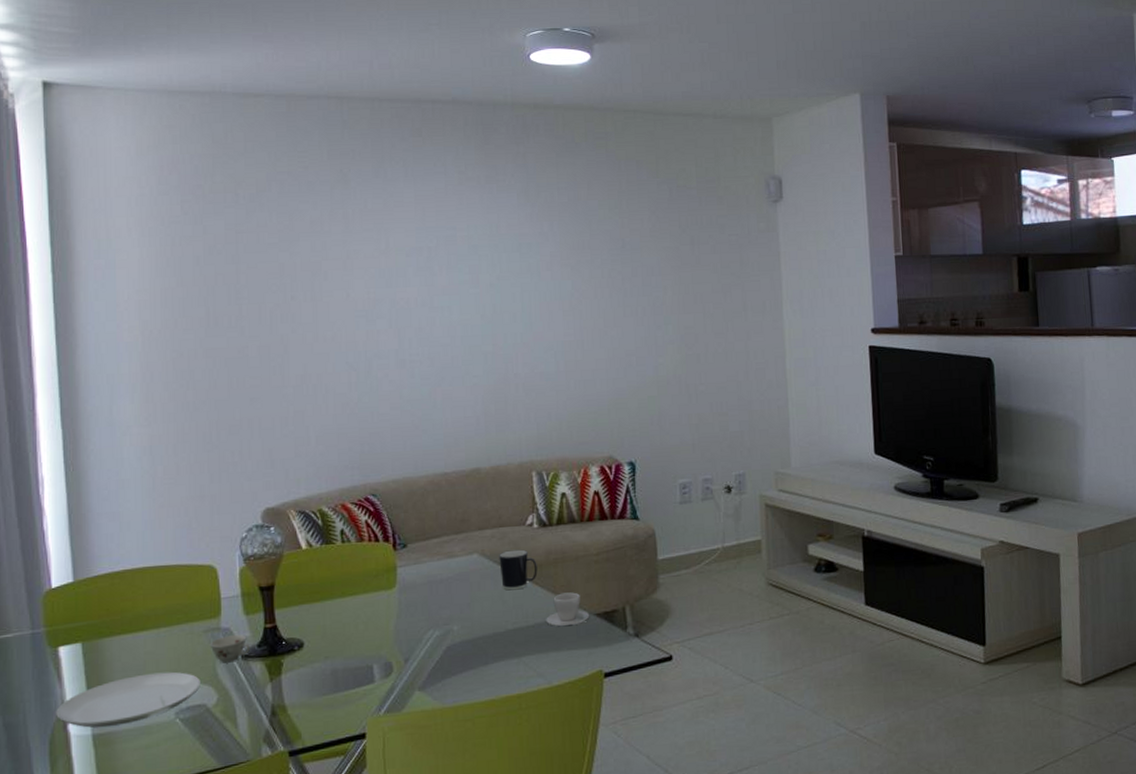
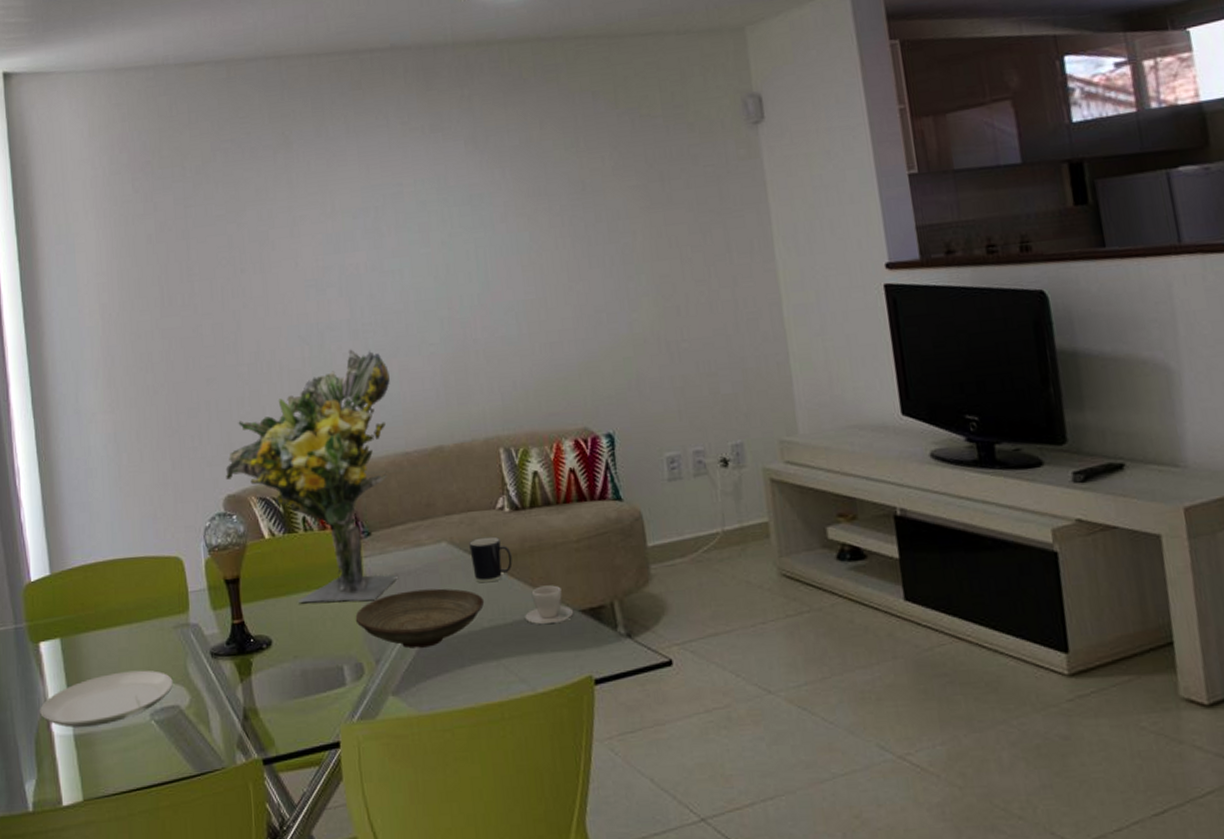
teacup: present [209,635,250,663] -> none [180,631,219,662]
bouquet: none [265,377,433,608] -> present [225,349,398,603]
decorative bowl: none [387,595,510,649] -> present [355,588,485,649]

